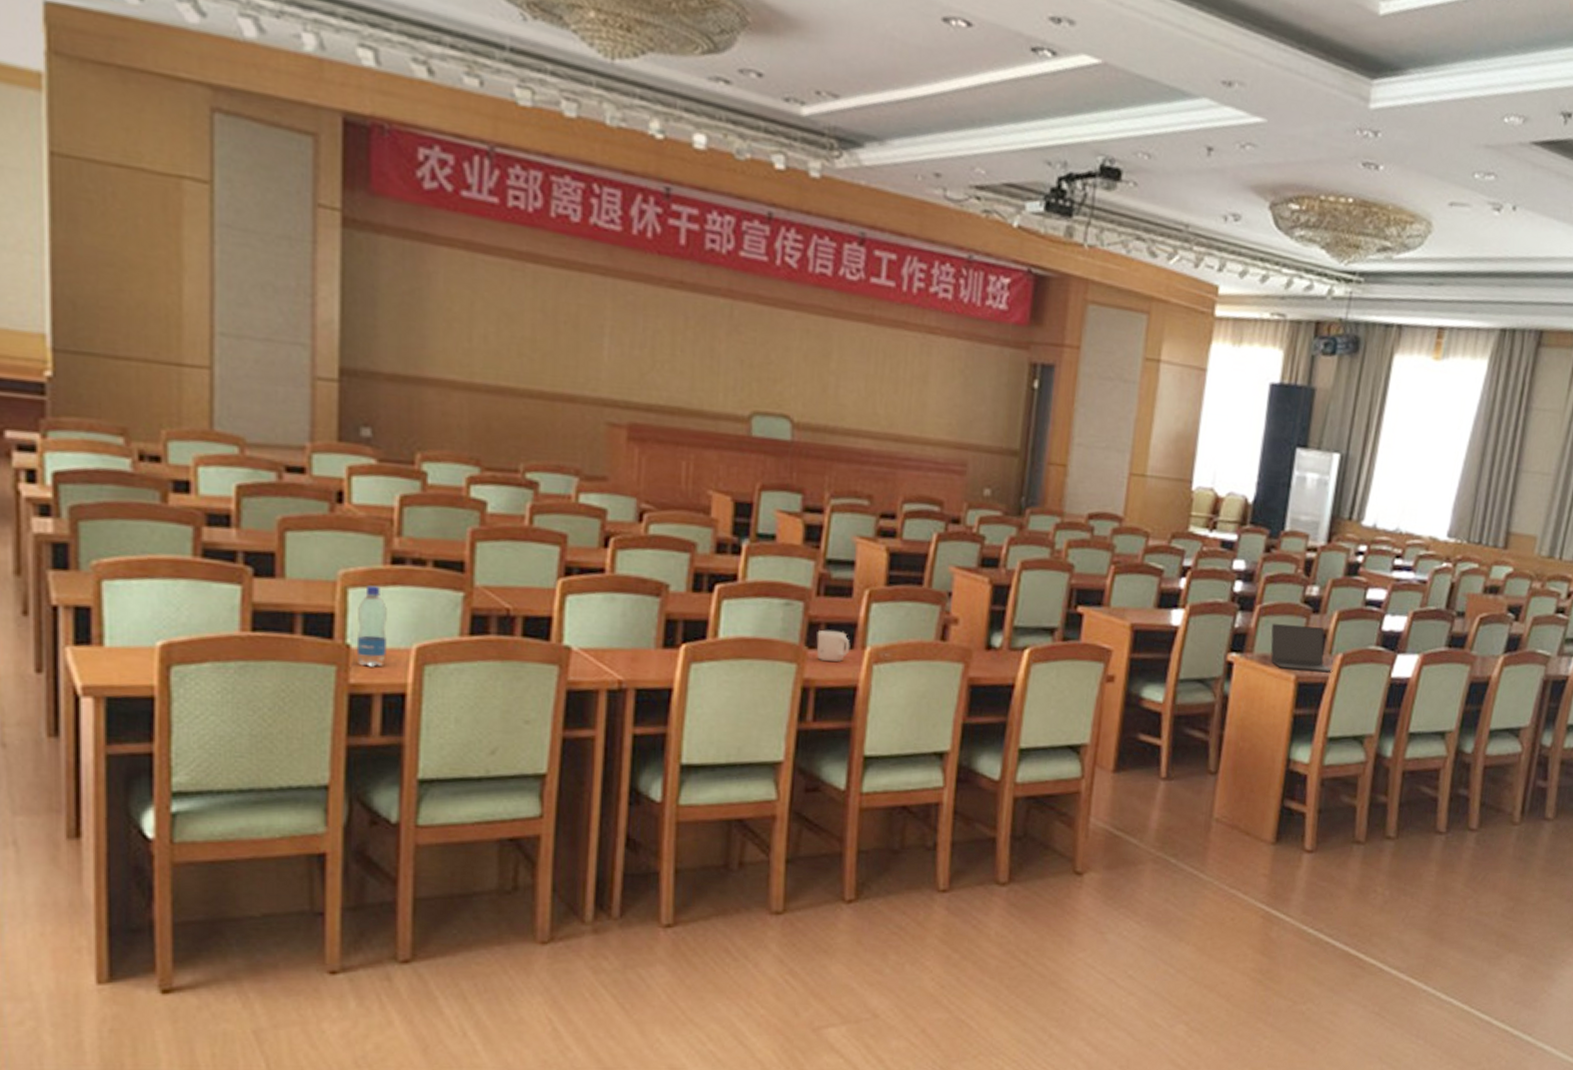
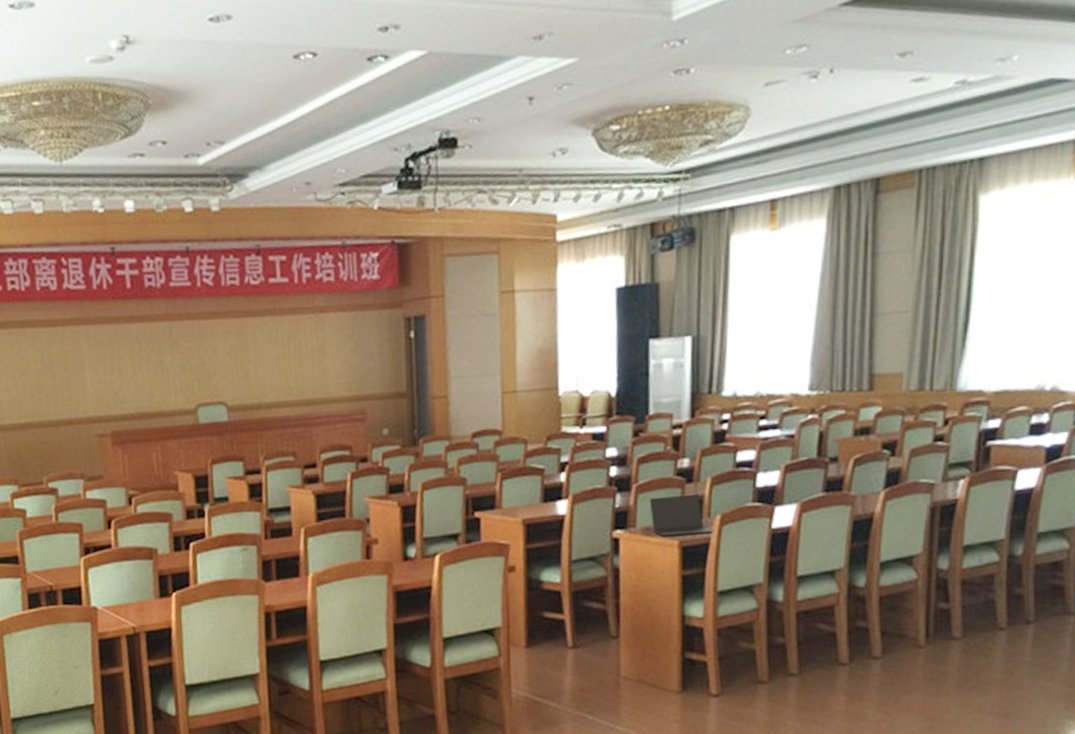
mug: present [816,630,850,662] -> none [270,564,297,590]

